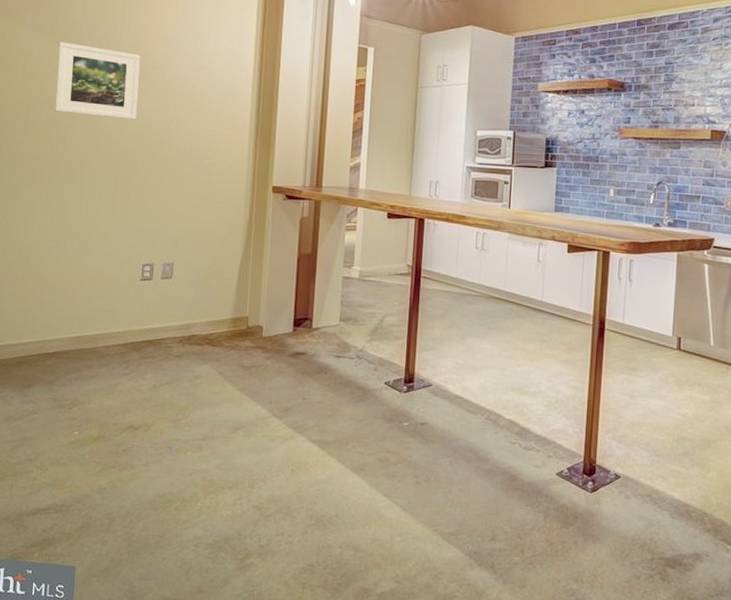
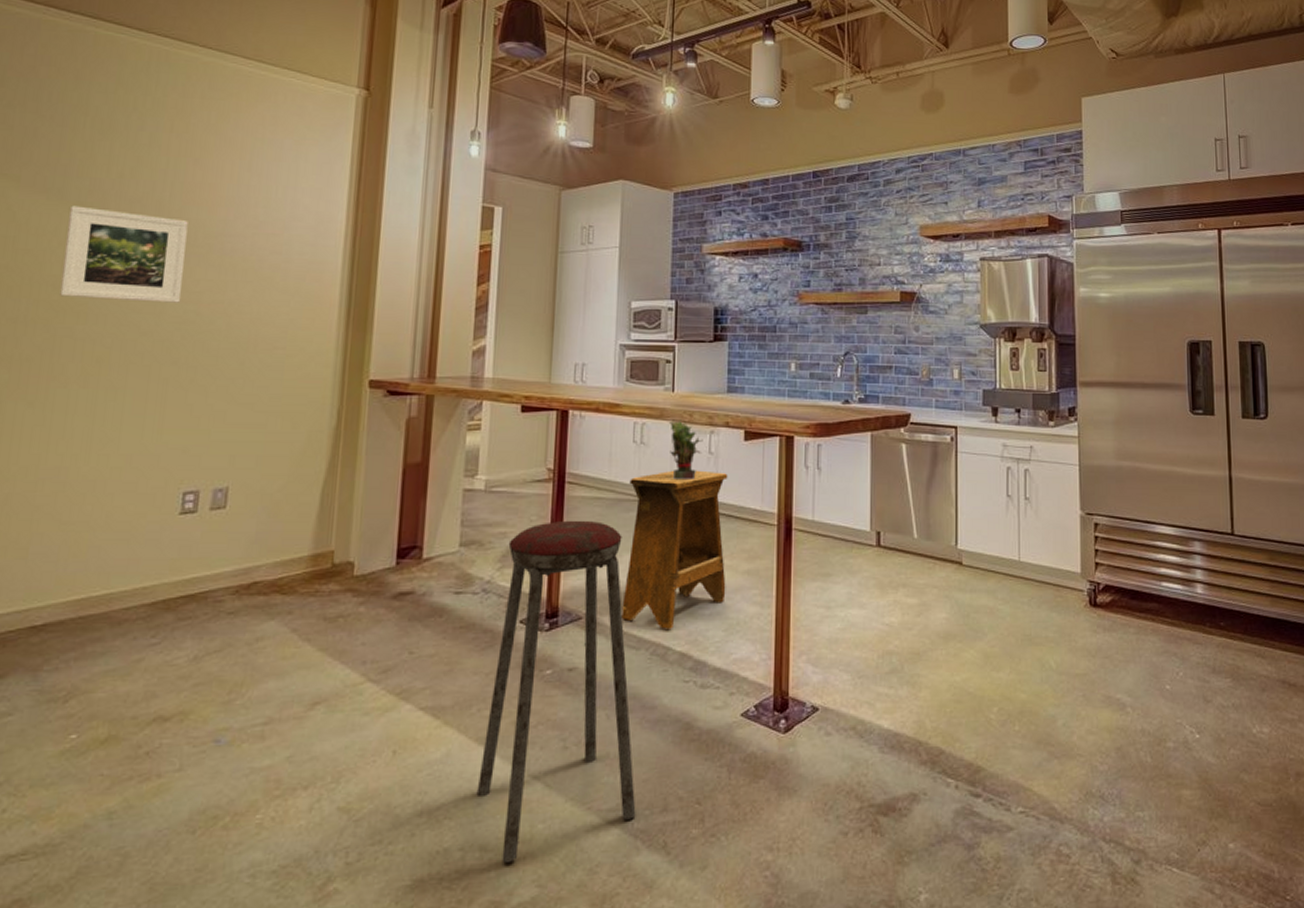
music stool: none [351,307,471,562] -> present [476,520,636,862]
stool: none [463,273,553,401] -> present [621,470,728,629]
potted plant: none [505,231,533,283] -> present [668,419,703,481]

